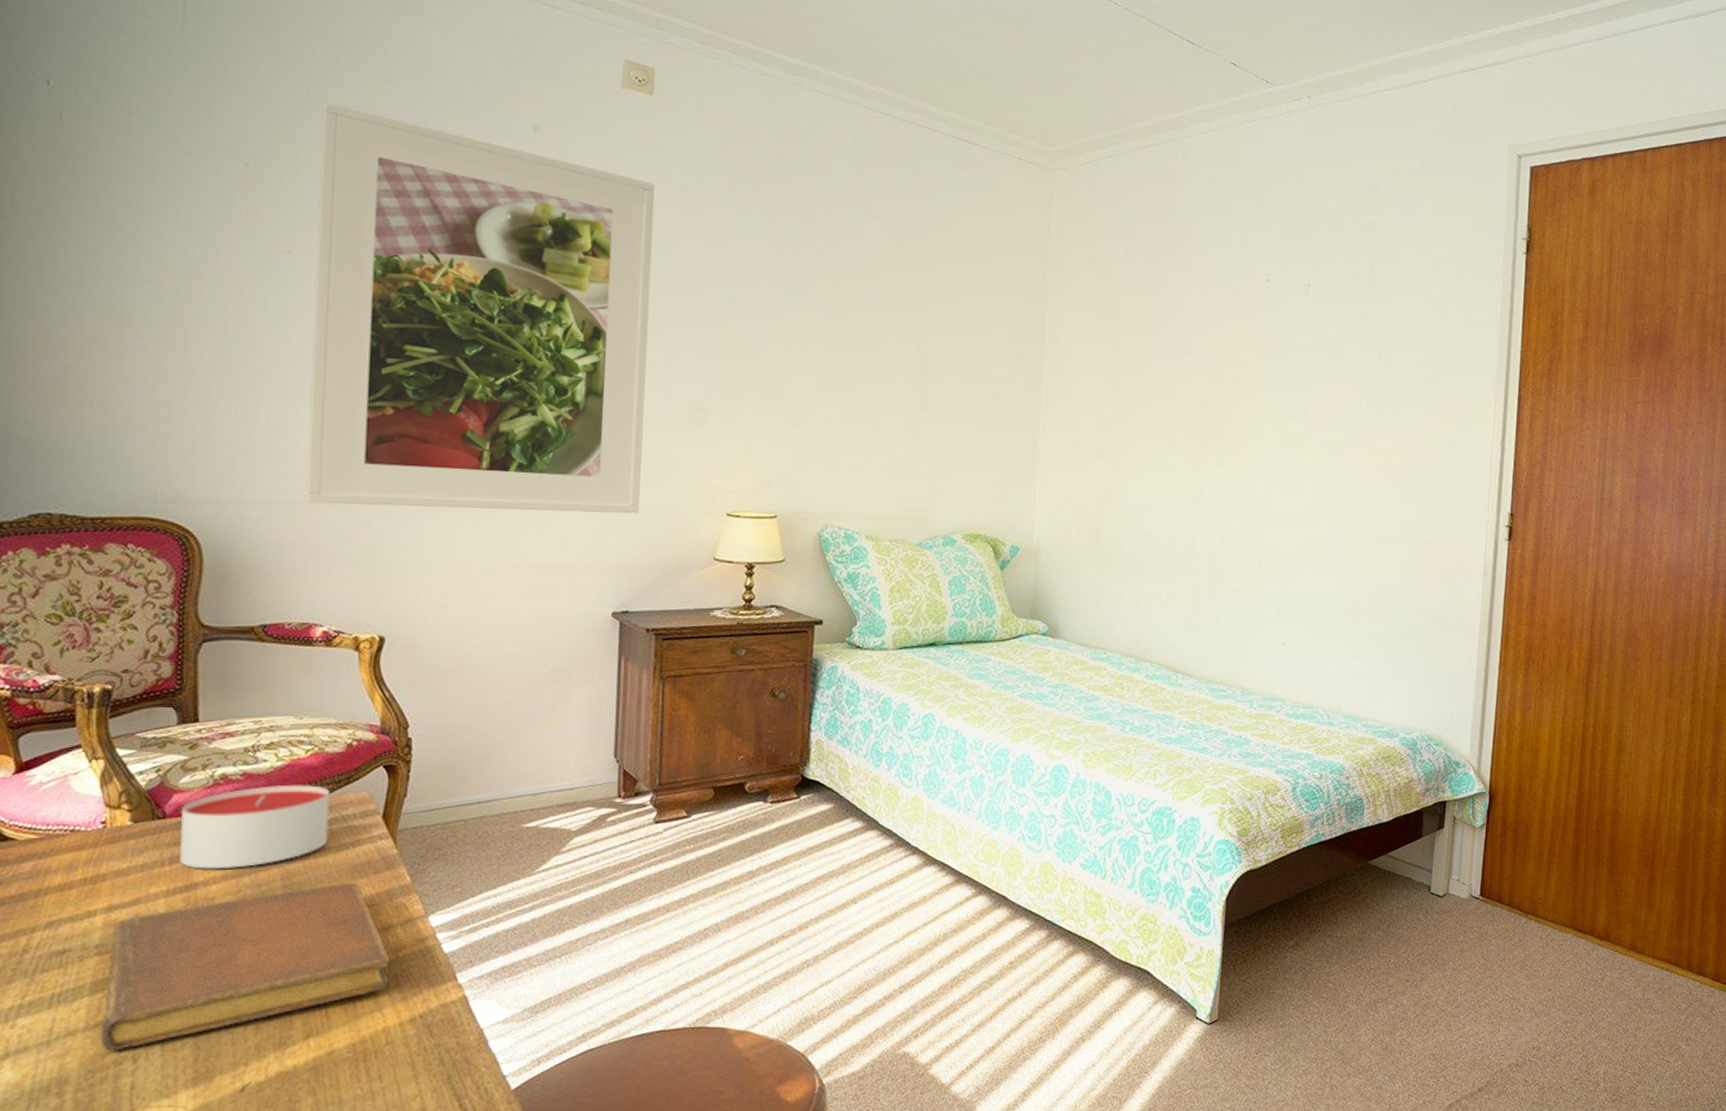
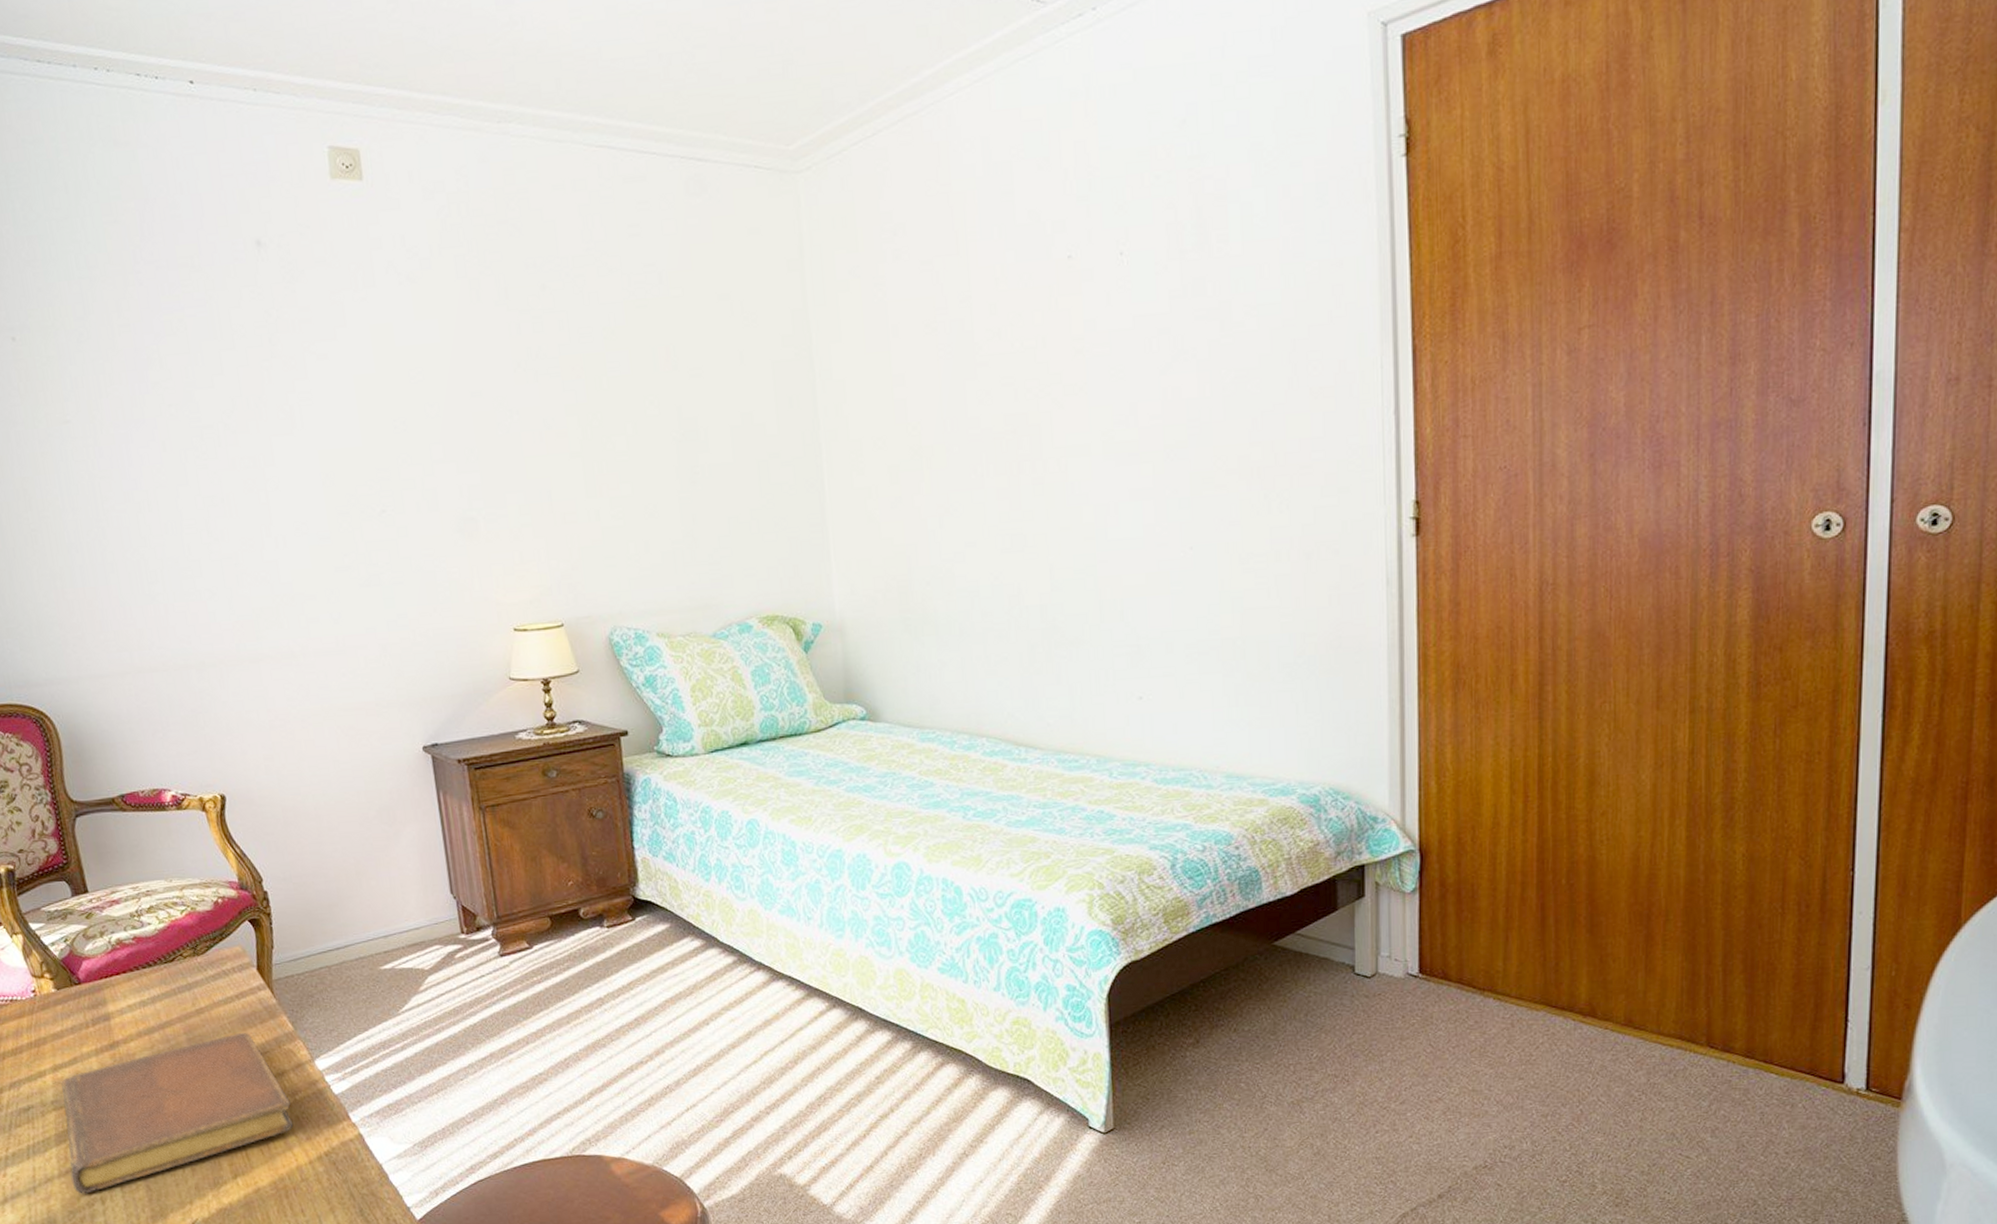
candle: present [179,784,330,869] -> none [91,943,216,1029]
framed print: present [306,103,655,514] -> none [65,258,429,671]

